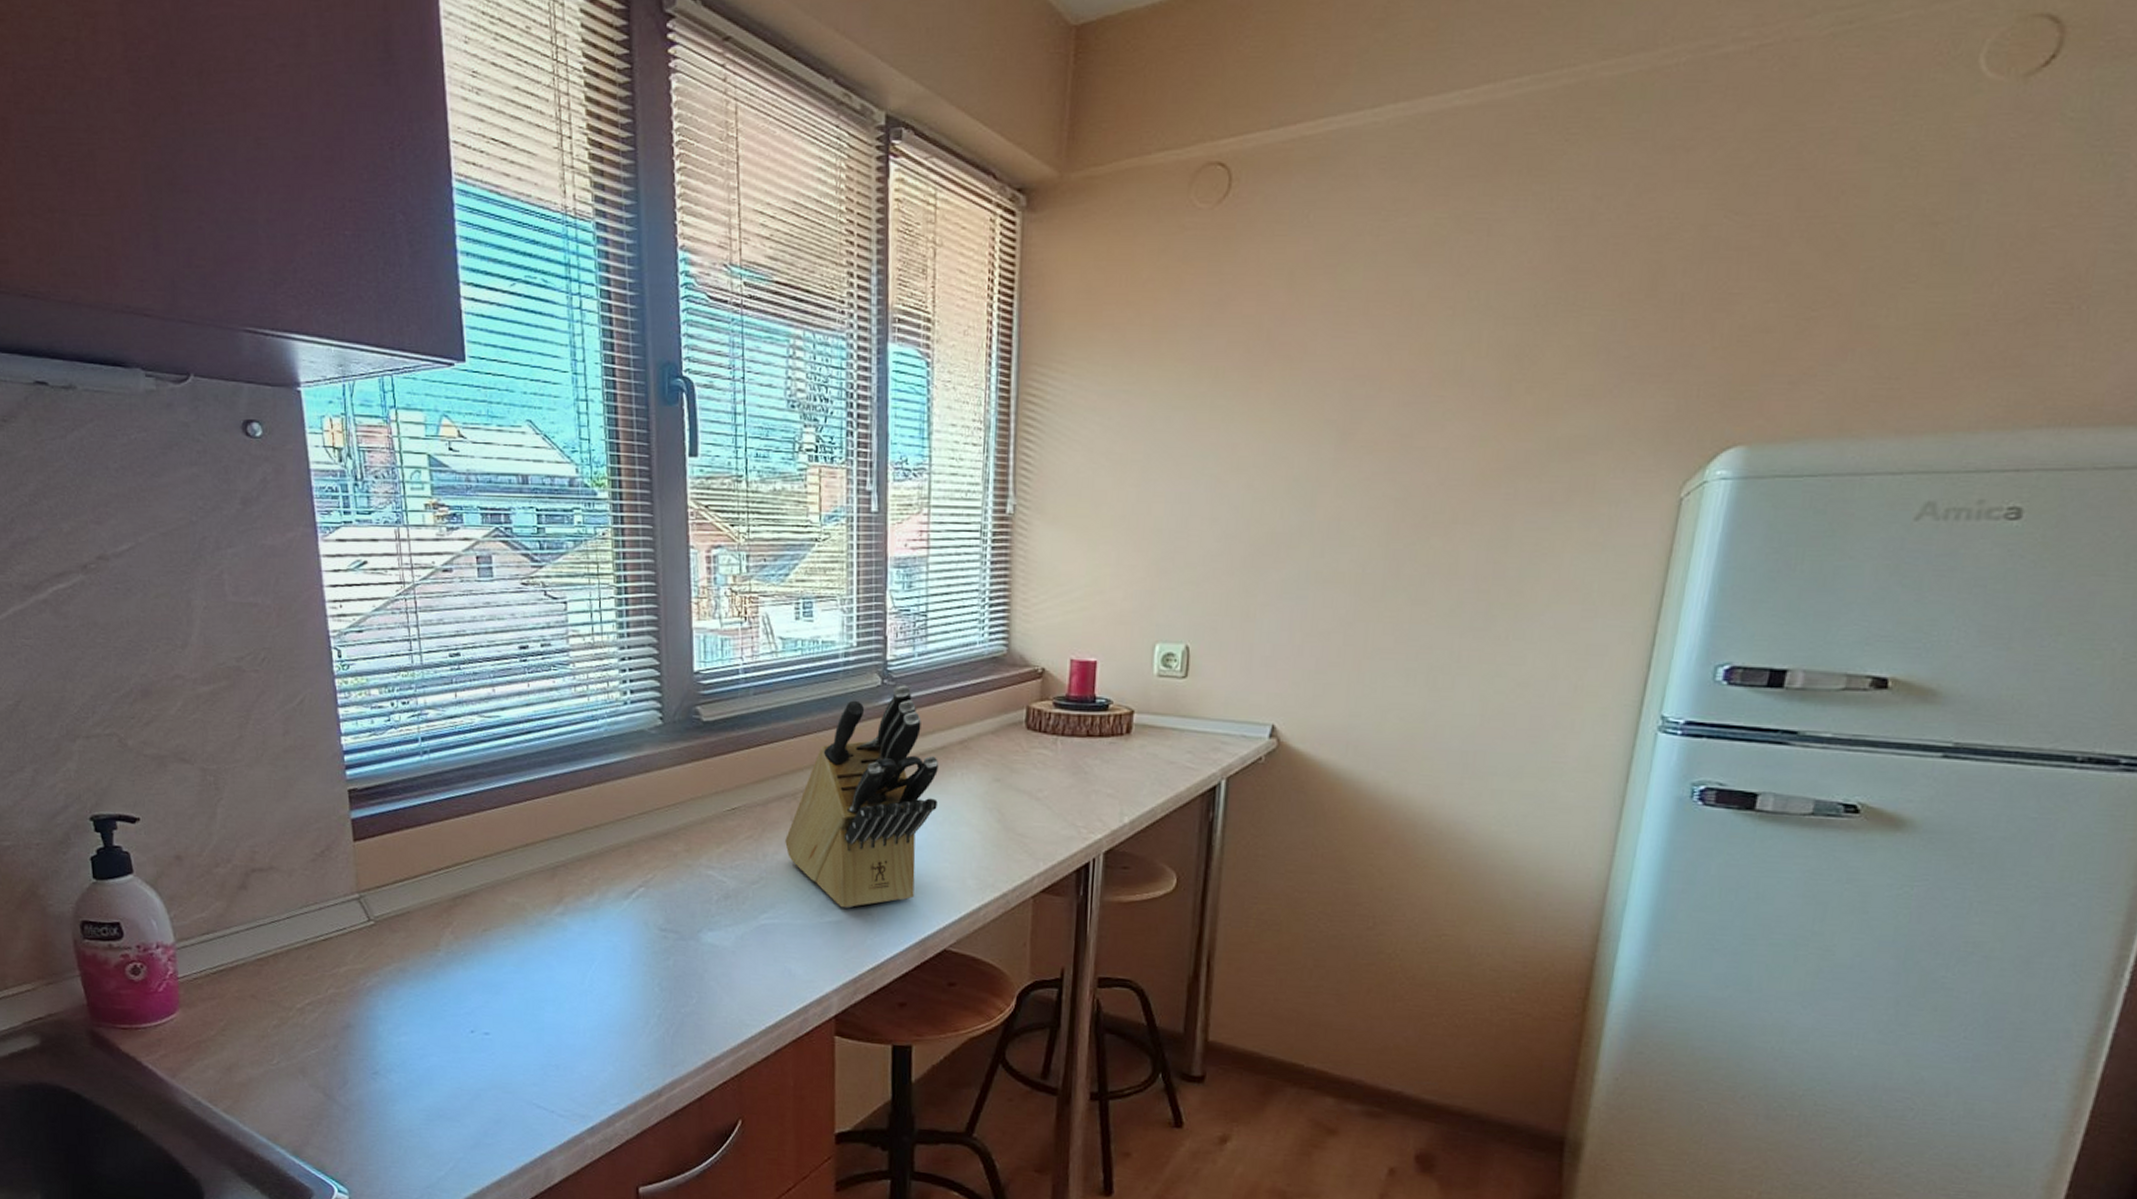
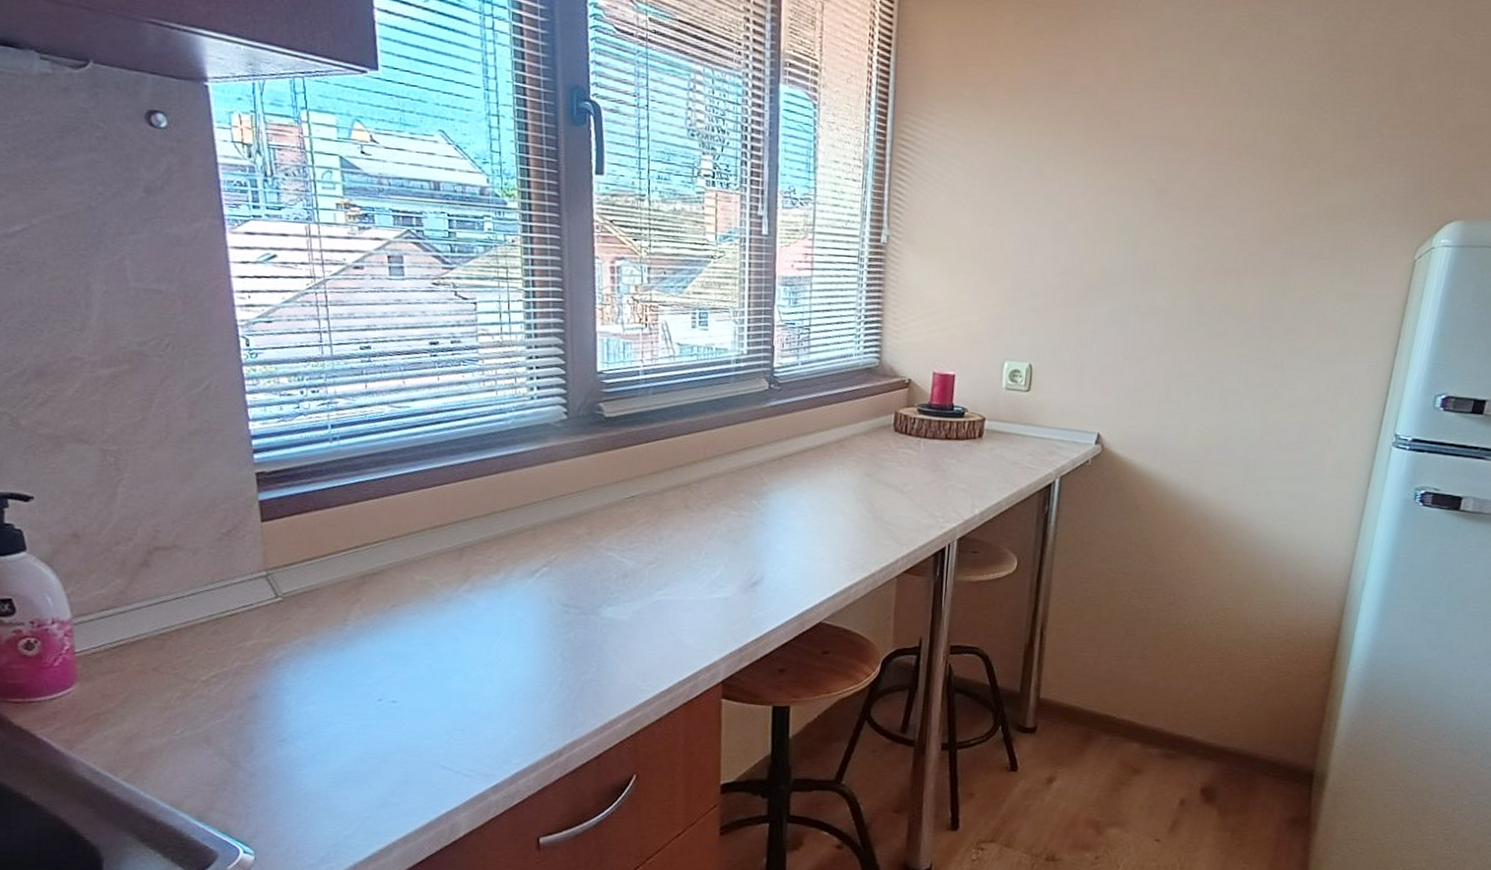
knife block: present [785,685,938,909] -> none [679,389,818,587]

